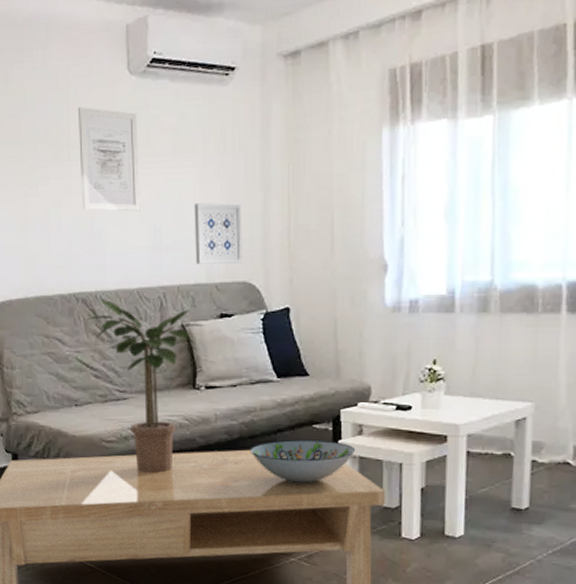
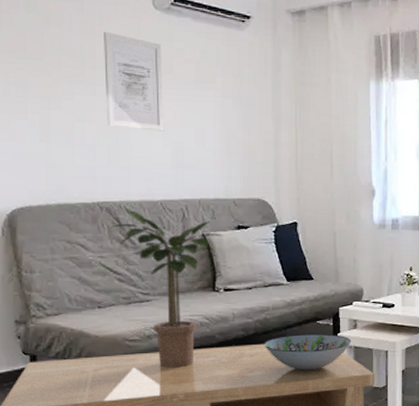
wall art: present [194,203,242,264] -> none [214,128,257,183]

